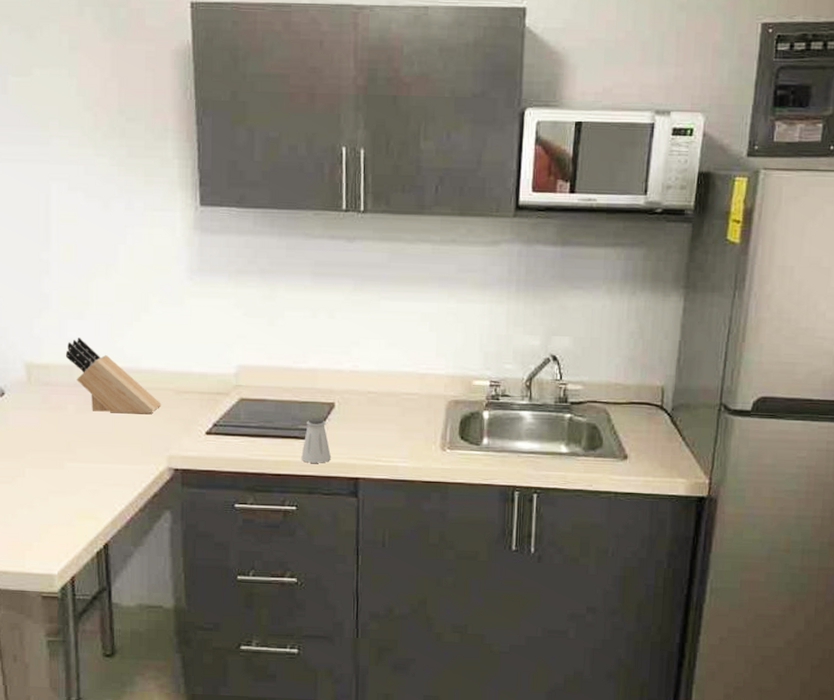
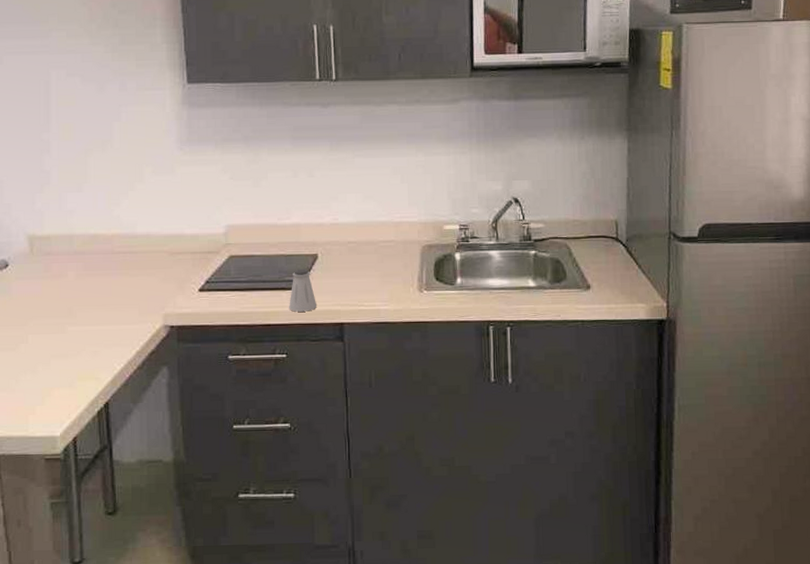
knife block: present [65,338,162,414] -> none [65,209,157,277]

